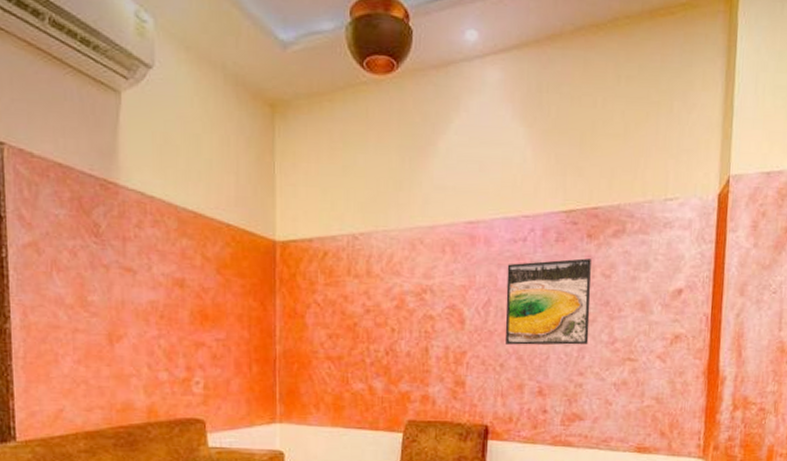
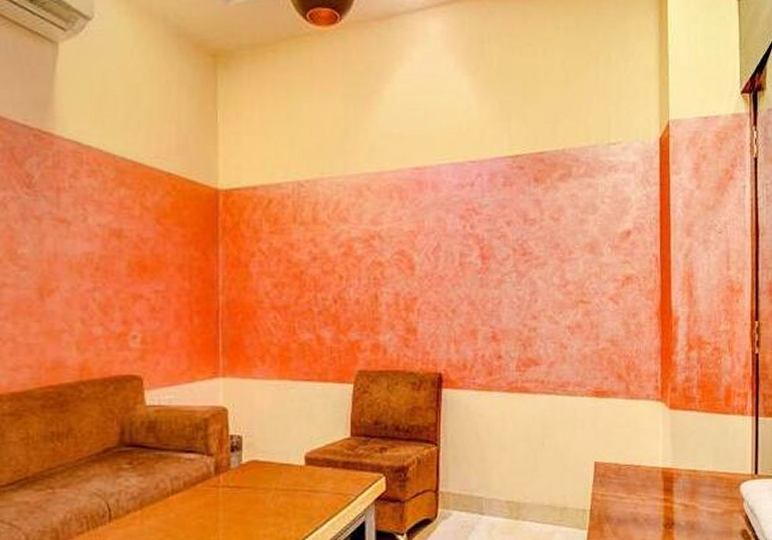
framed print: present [505,258,591,345] -> none [456,202,541,290]

